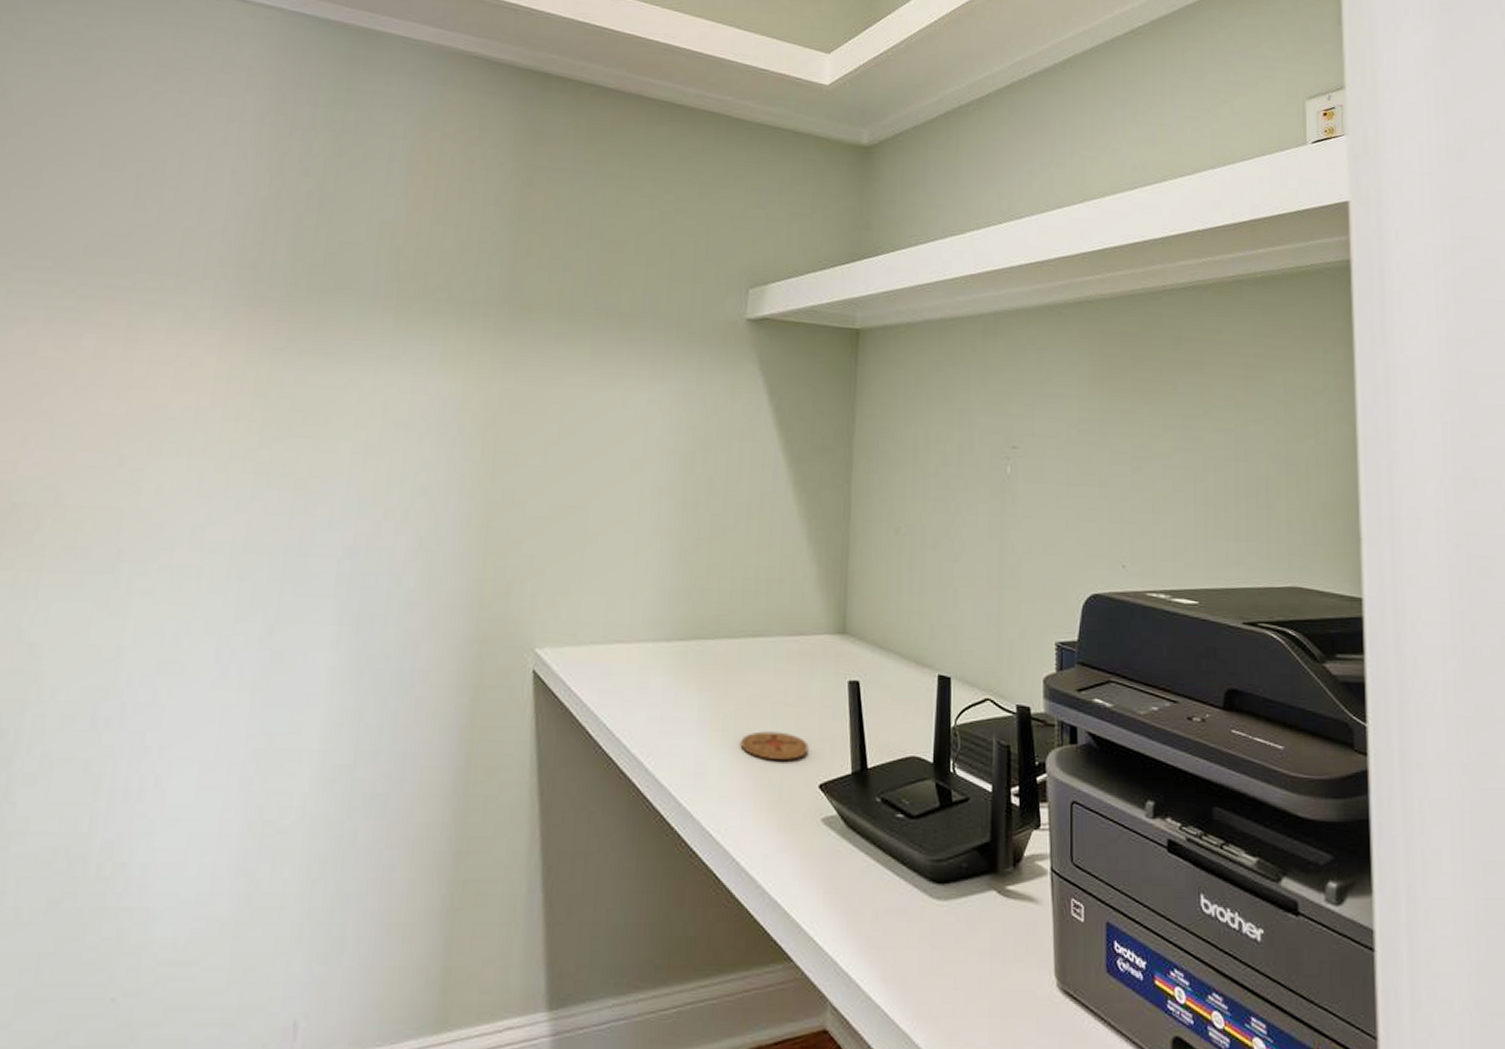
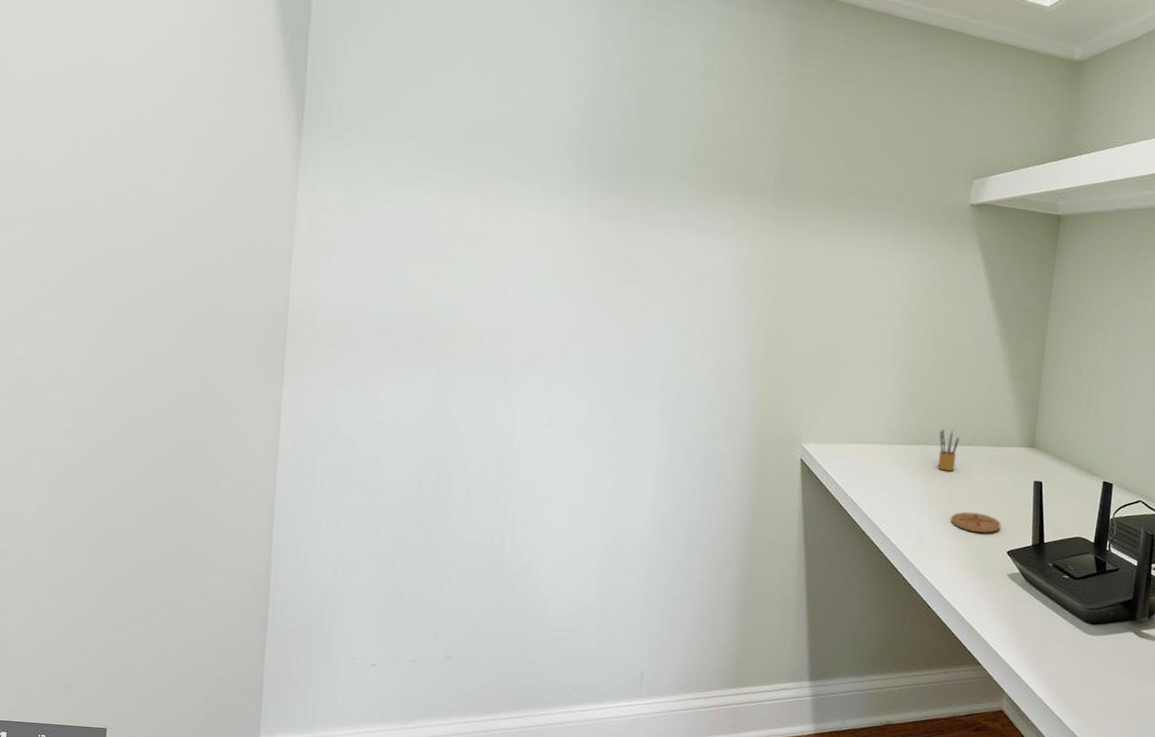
pencil box: none [719,615,747,675] -> present [937,428,960,471]

